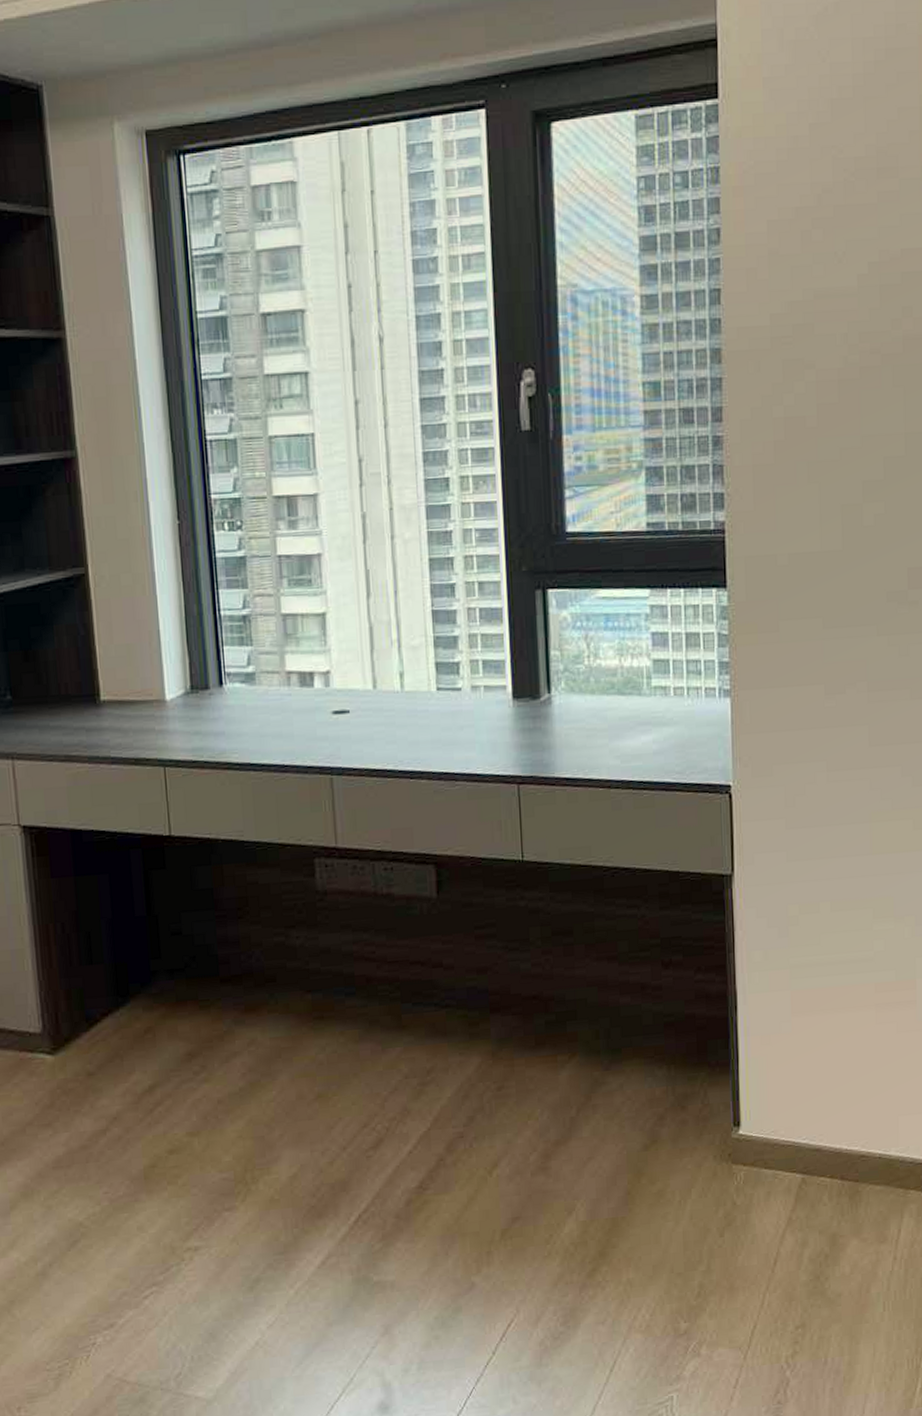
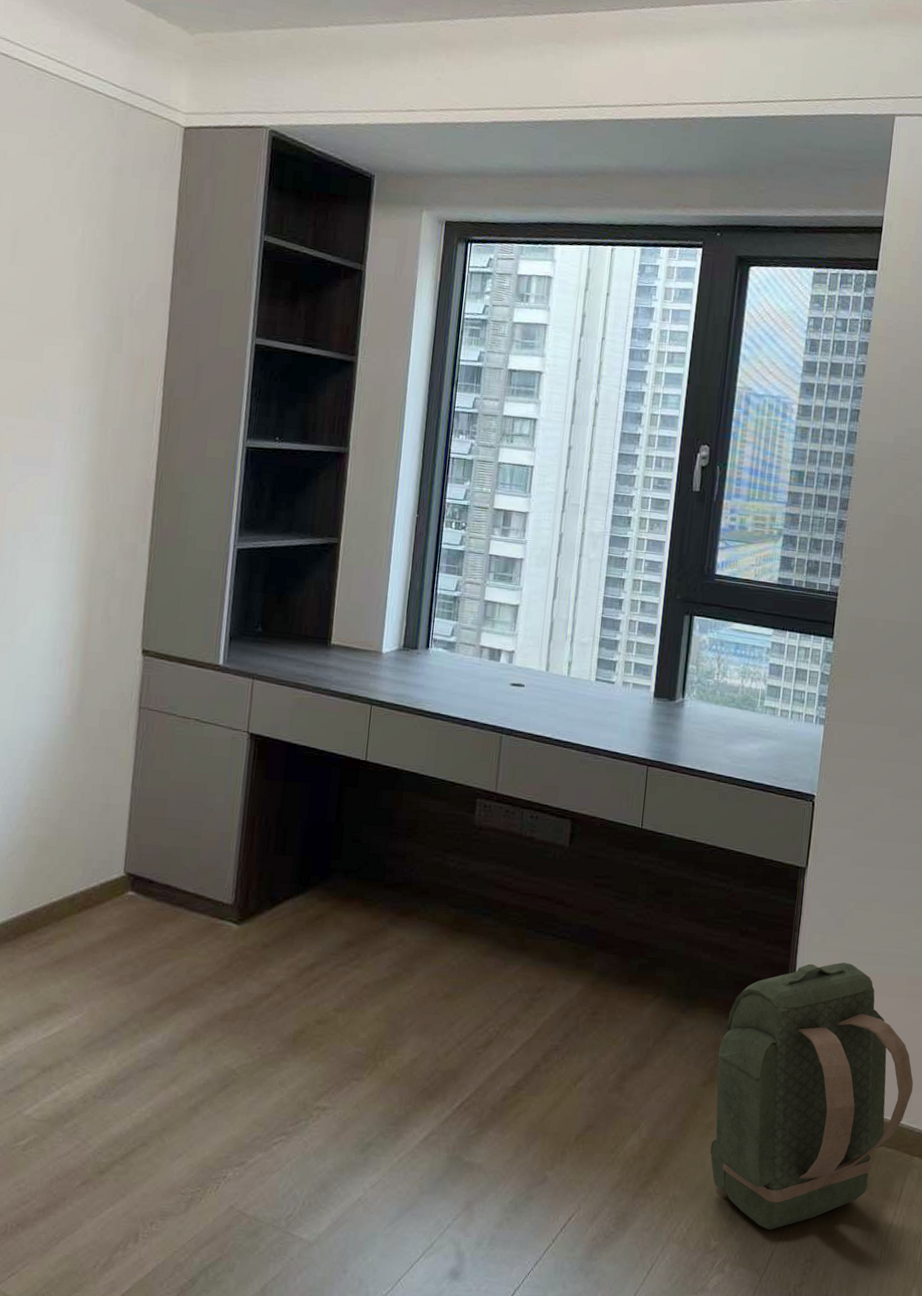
backpack: none [656,979,898,1300] -> present [710,962,914,1230]

